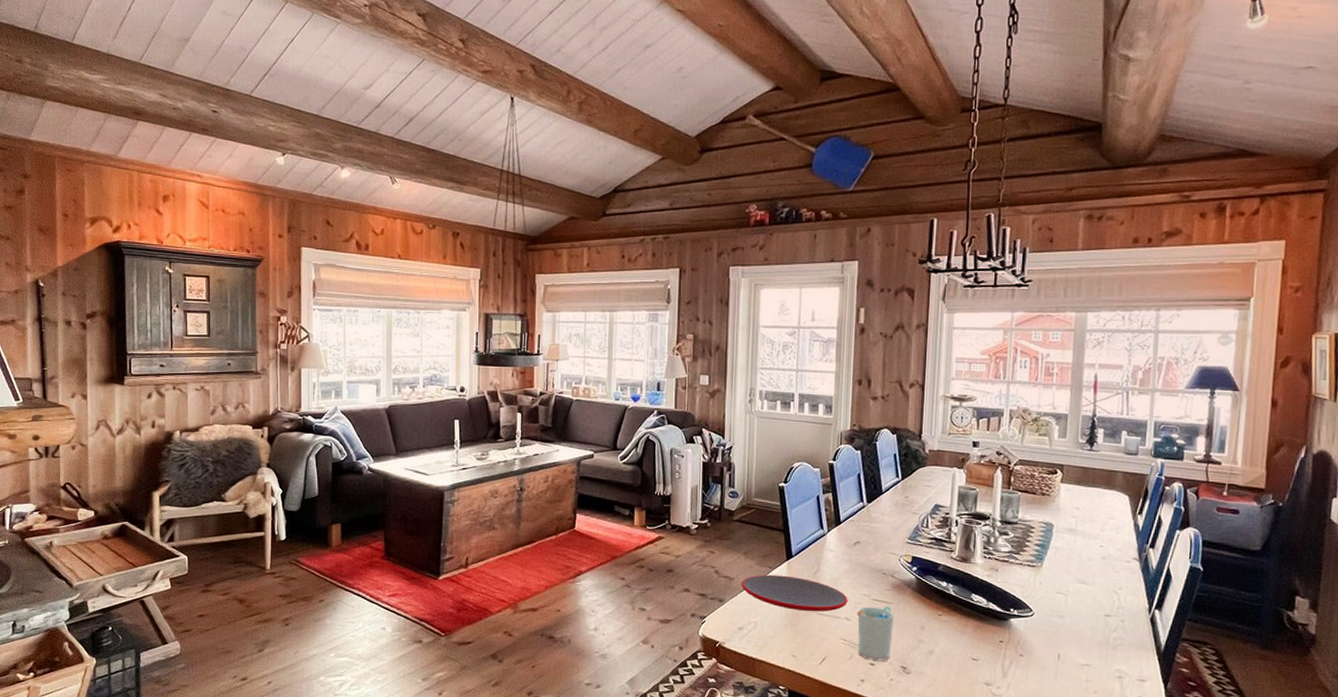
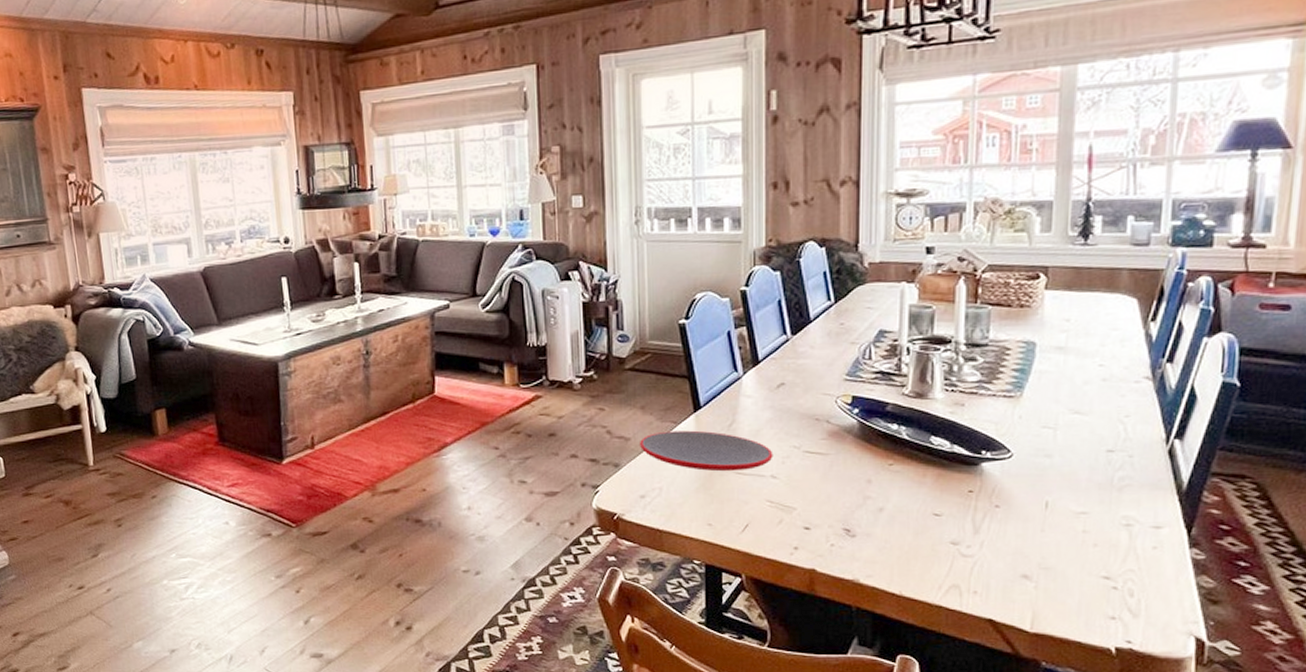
cup: present [856,606,894,662] -> none [785,458,831,525]

